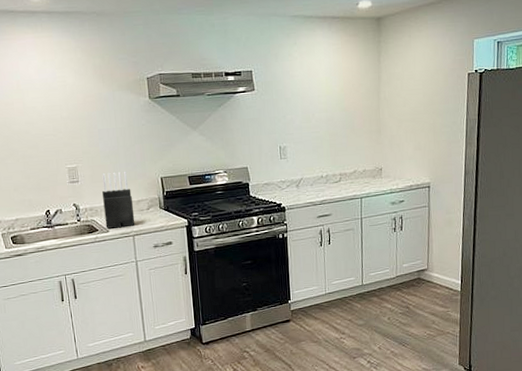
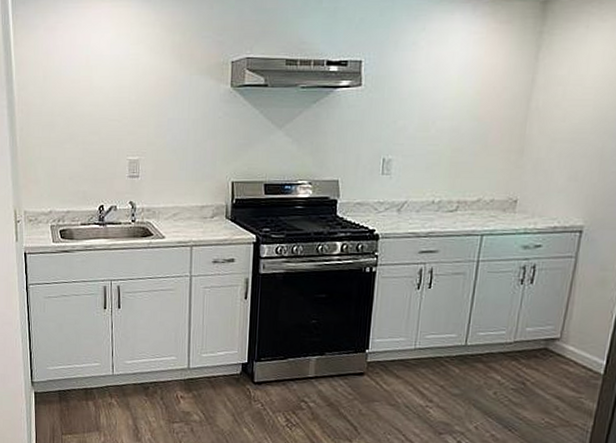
knife block: present [102,171,135,229] -> none [162,169,196,236]

